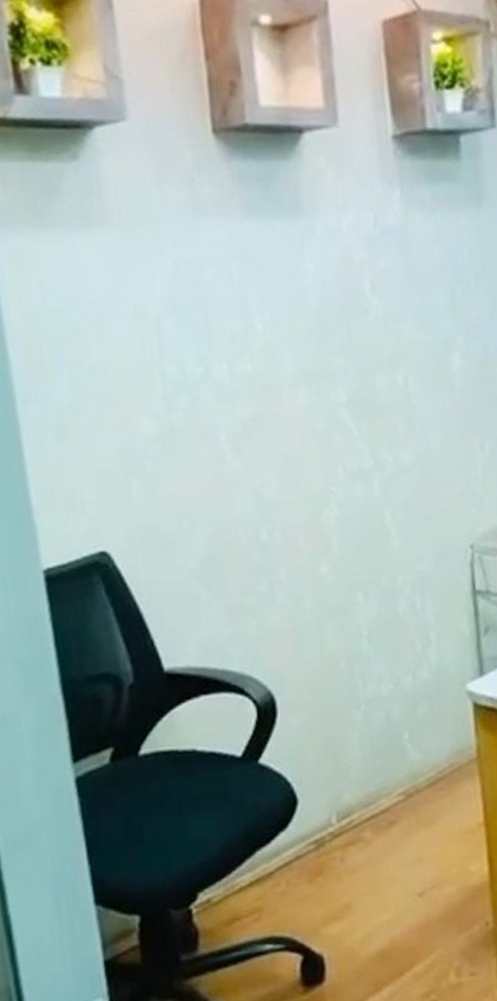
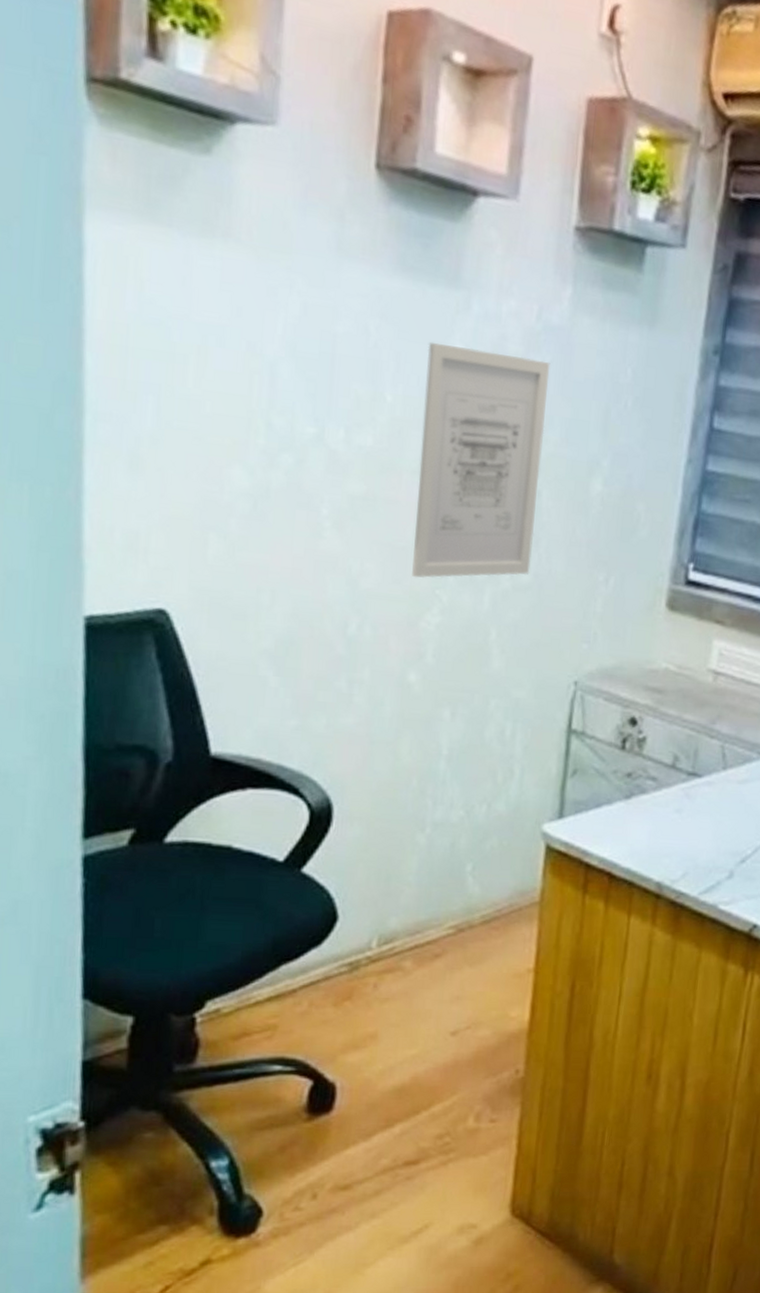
wall art: none [283,260,410,480] -> present [412,342,551,578]

